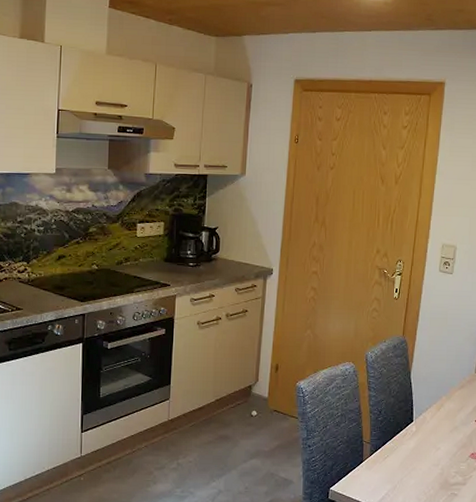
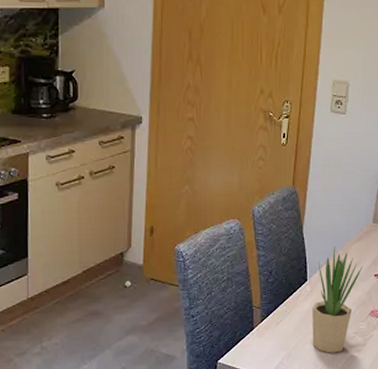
potted plant: none [416,392,465,489] -> present [312,246,363,353]

